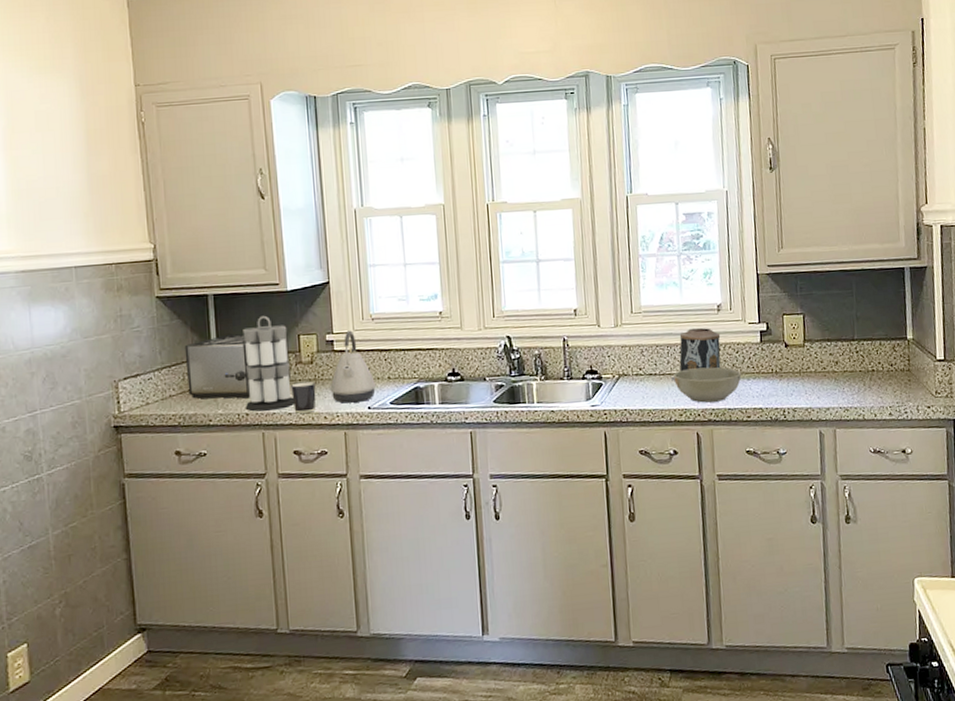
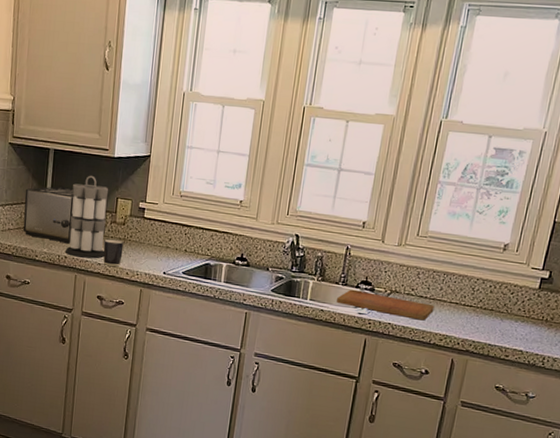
kettle: present [330,330,377,404] -> none [135,202,174,267]
cutting board: none [564,380,667,401] -> present [336,289,435,321]
canister: present [671,328,721,380] -> none [440,261,500,306]
bowl: present [673,366,742,403] -> none [442,298,511,336]

